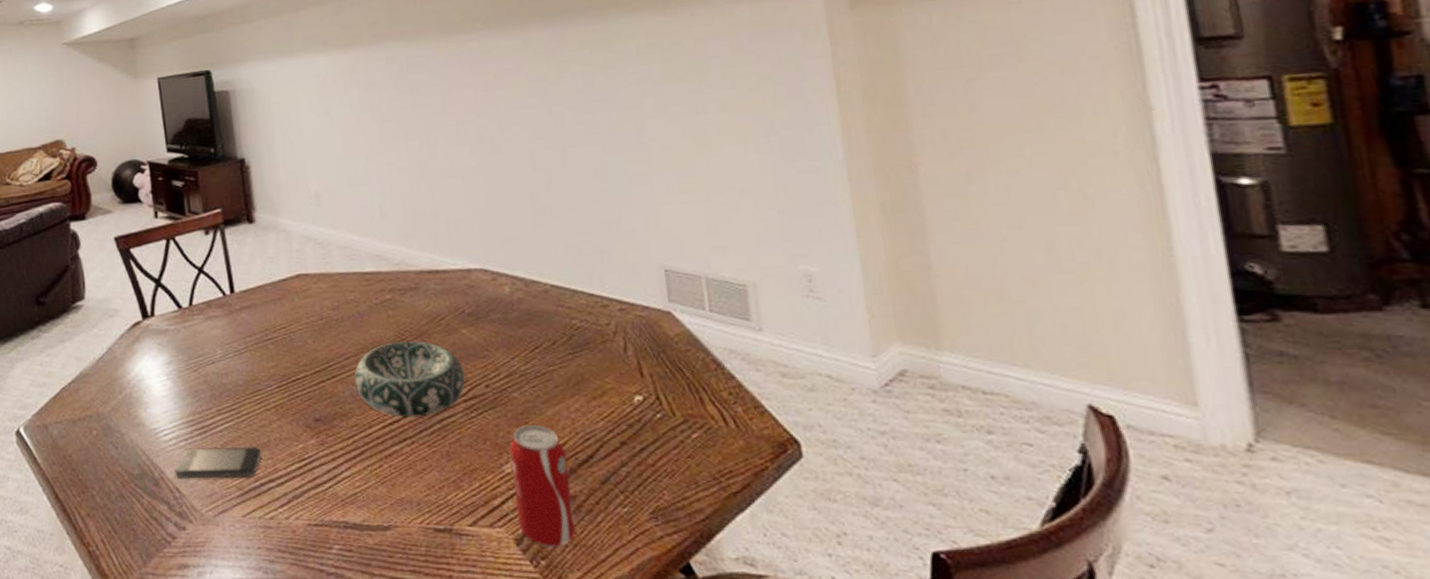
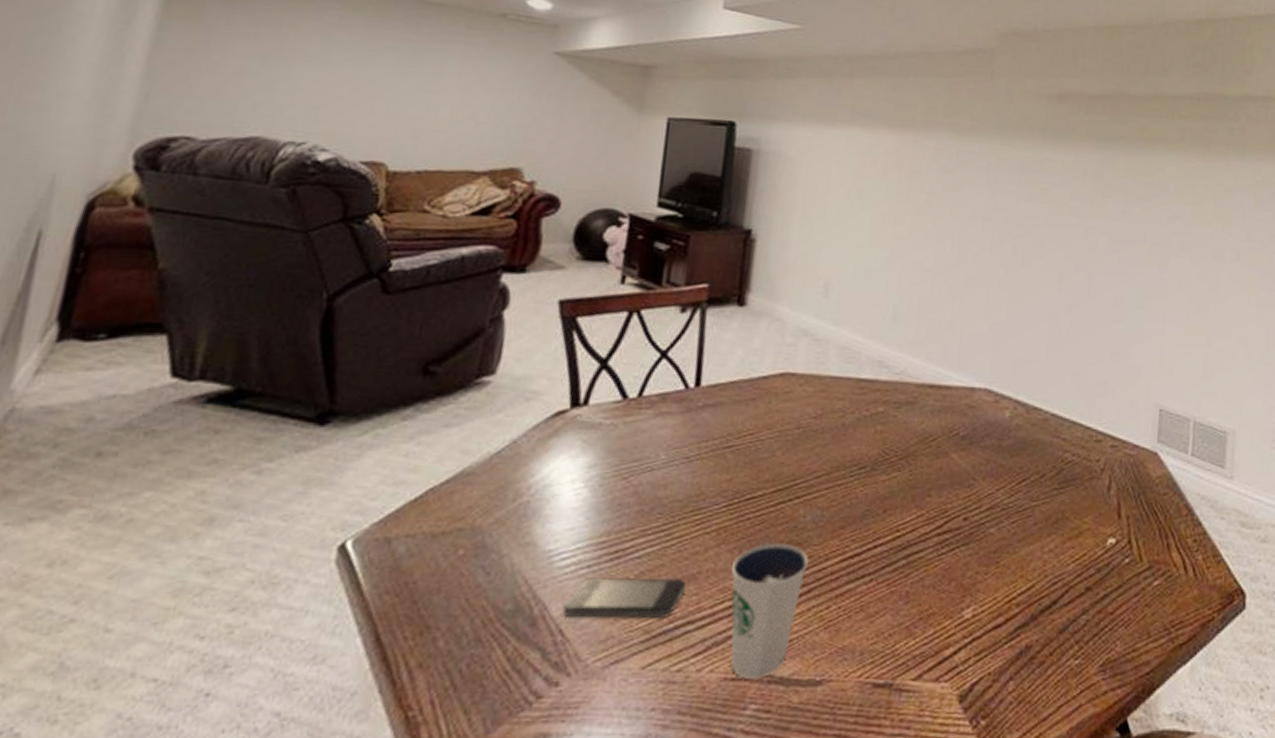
dixie cup: none [293,415,356,525] -> present [731,543,809,679]
decorative bowl: present [354,340,466,418] -> none [820,461,945,552]
beverage can: present [510,425,576,547] -> none [966,565,1030,704]

